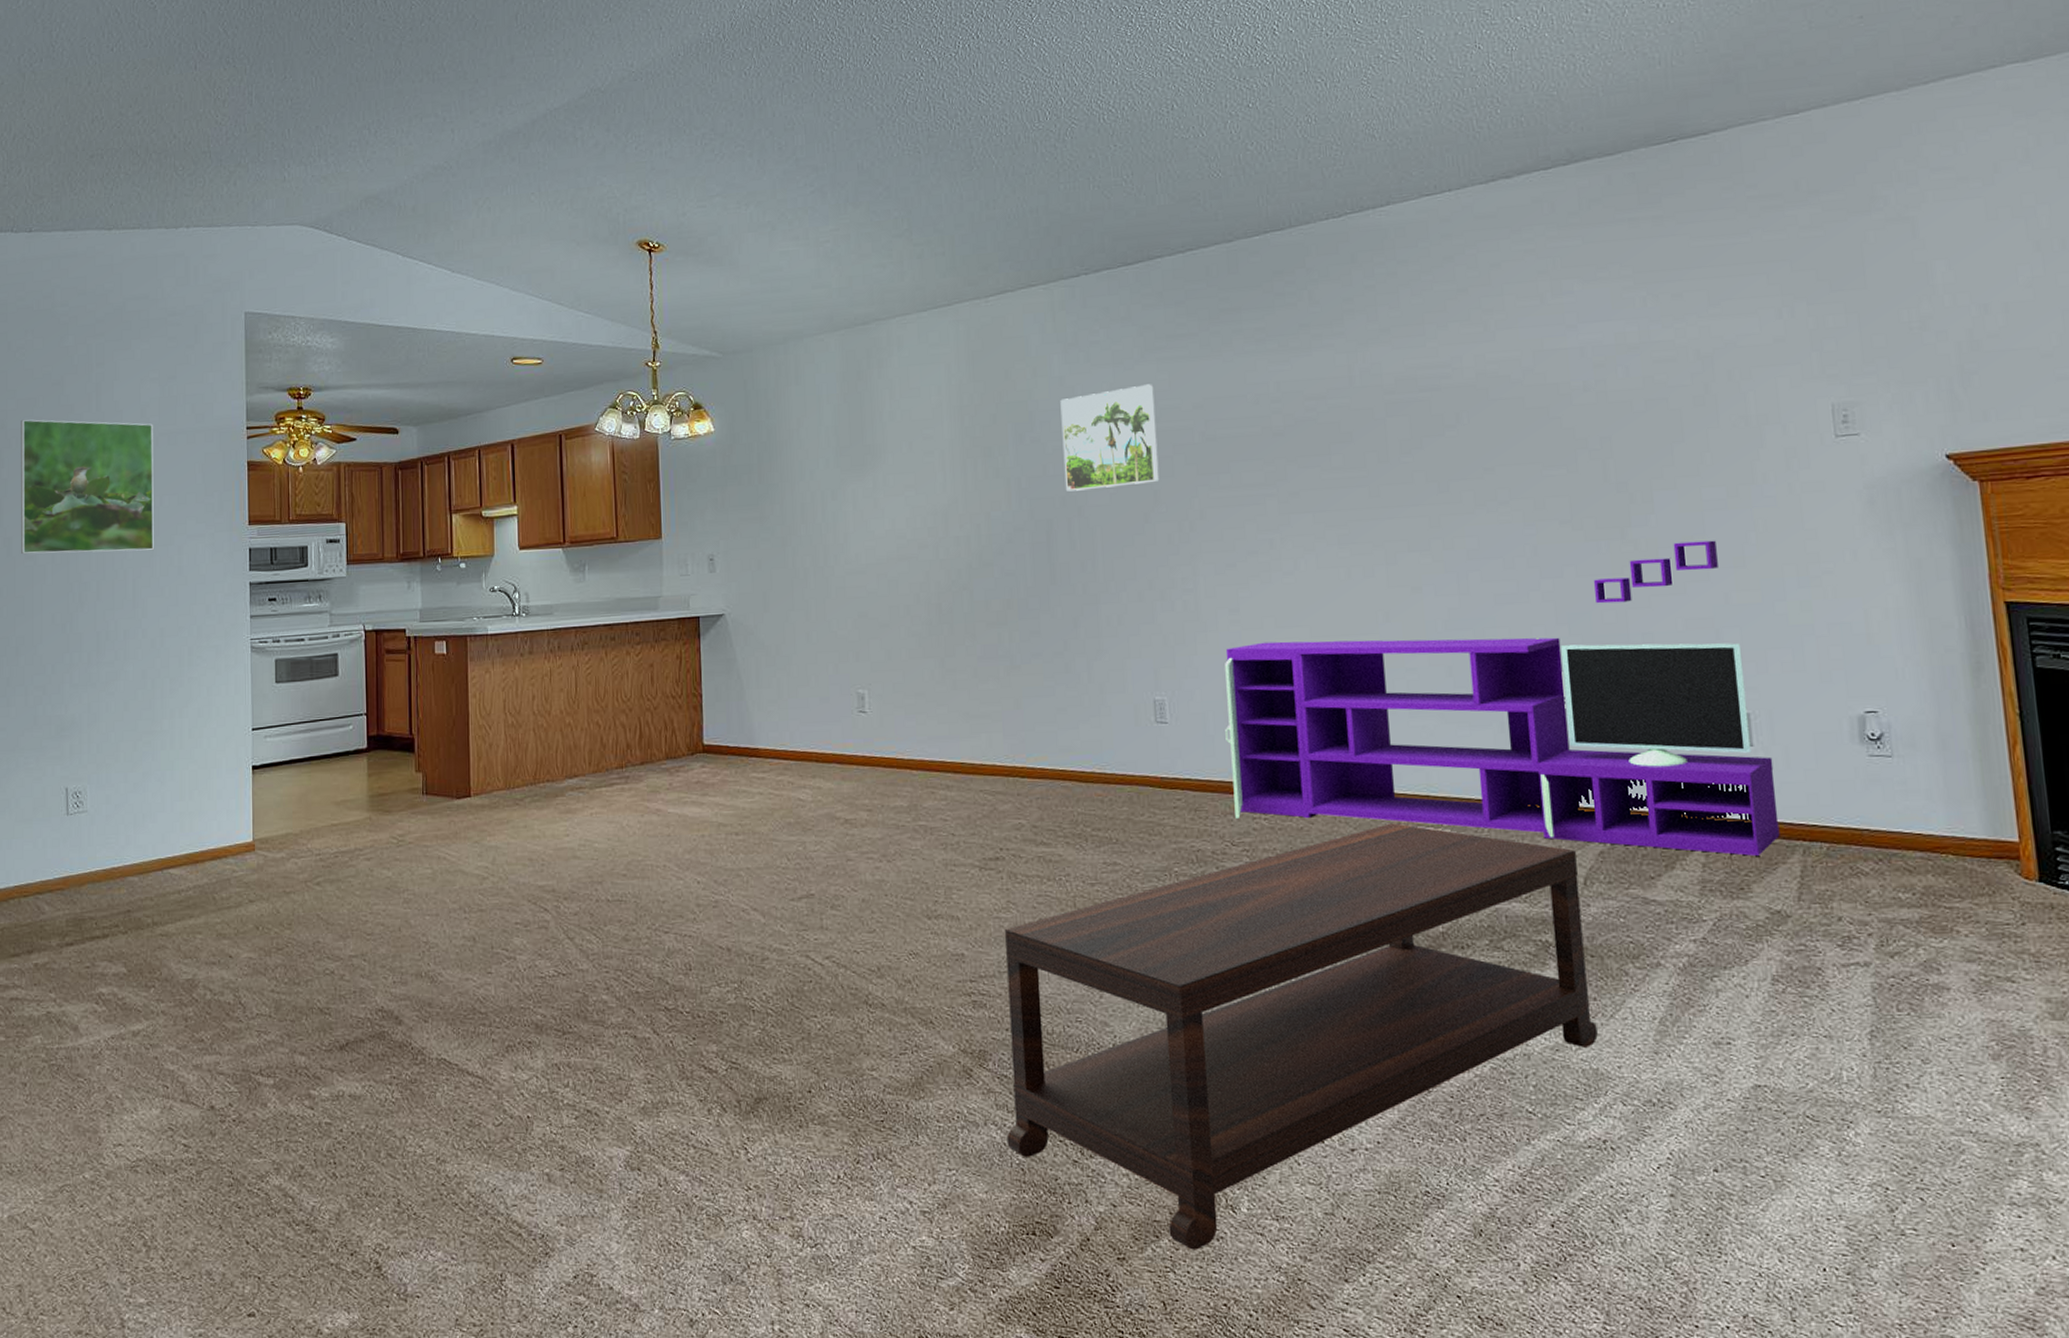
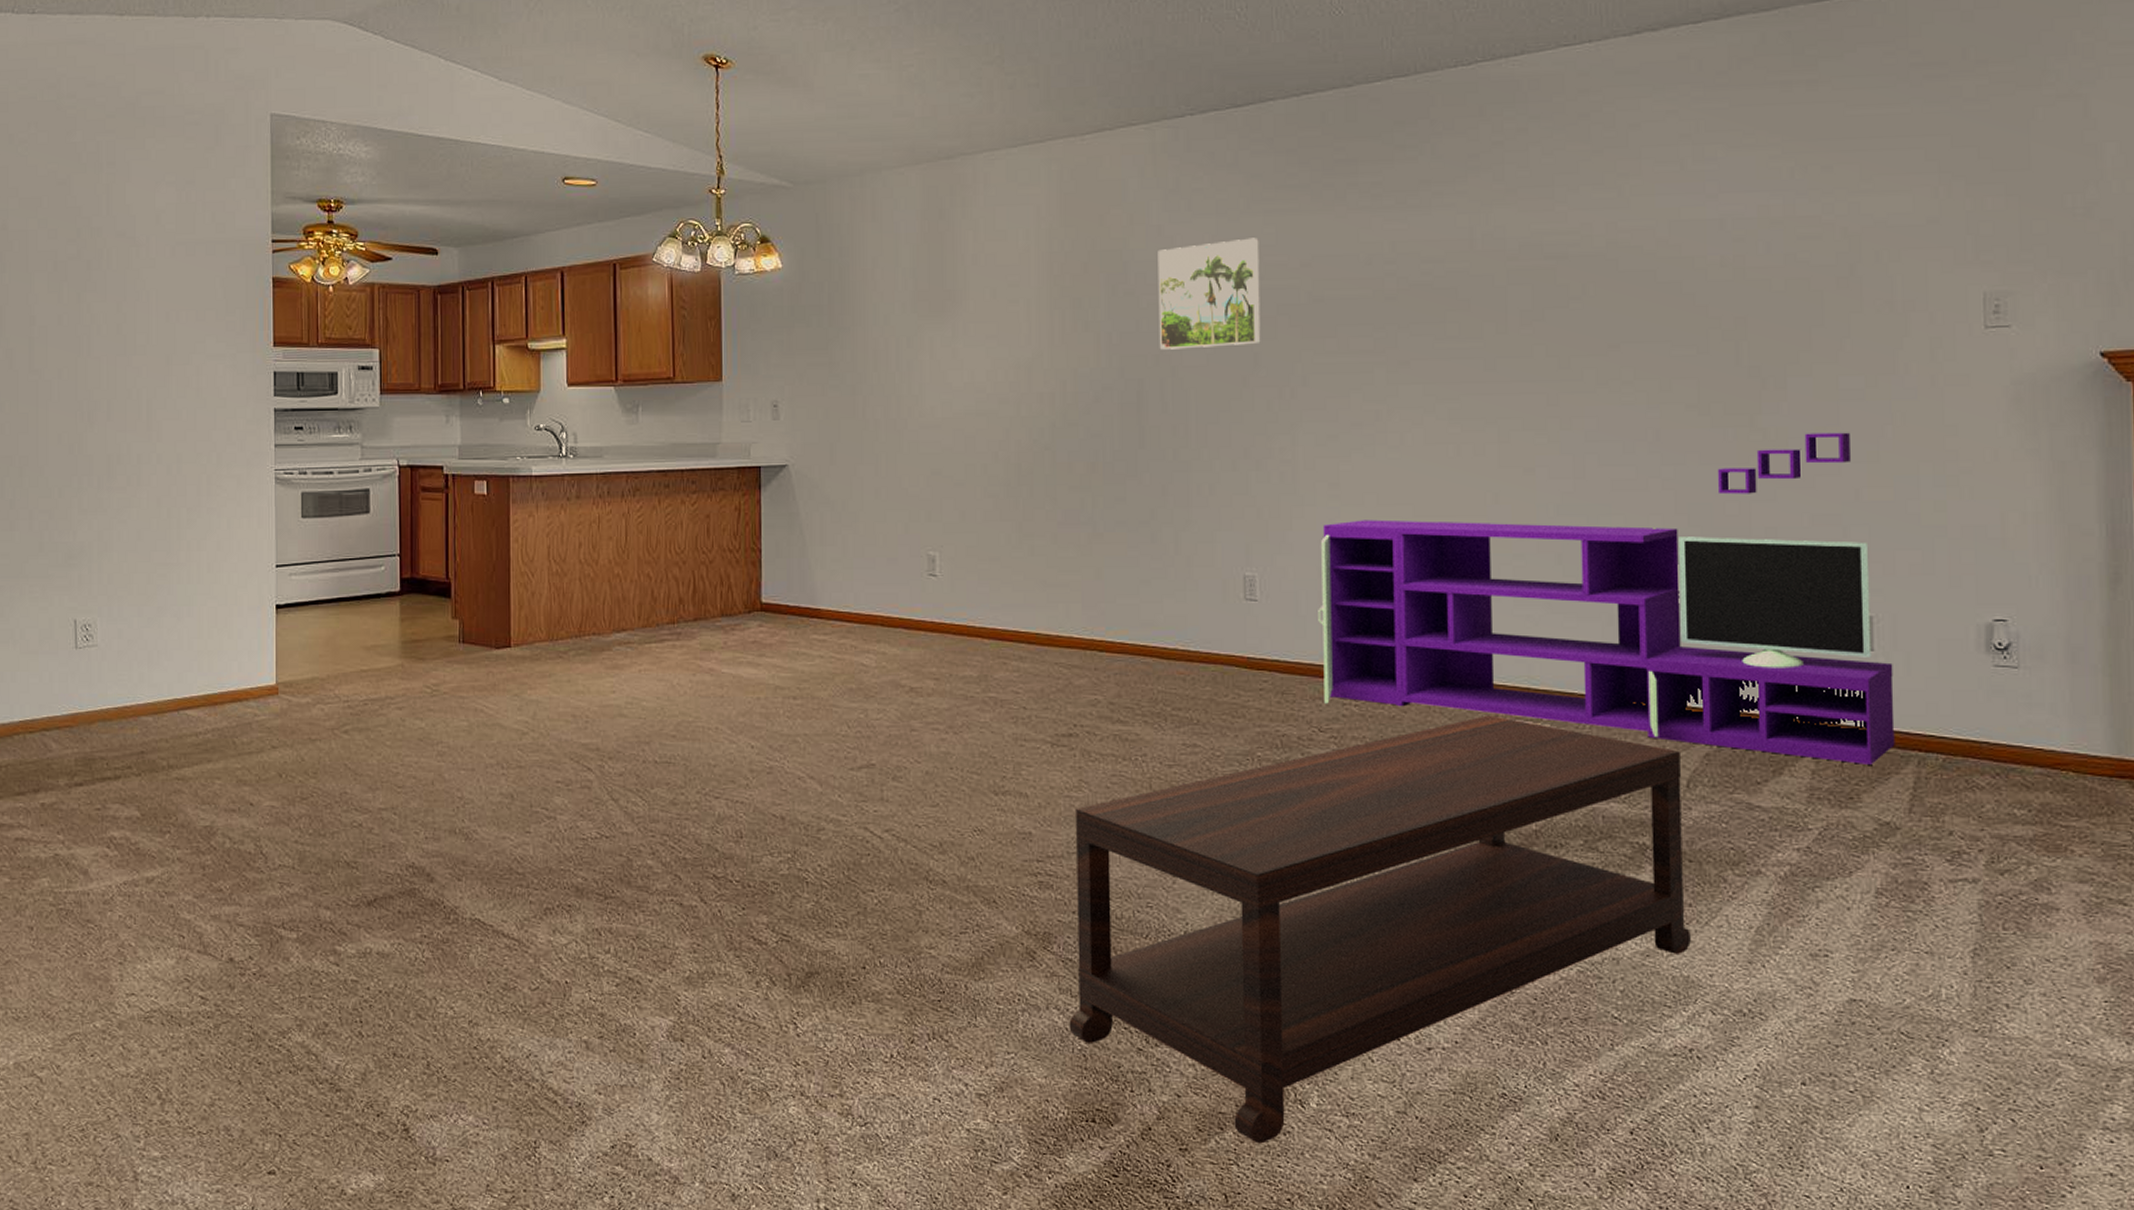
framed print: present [20,419,154,555] -> none [23,220,170,370]

